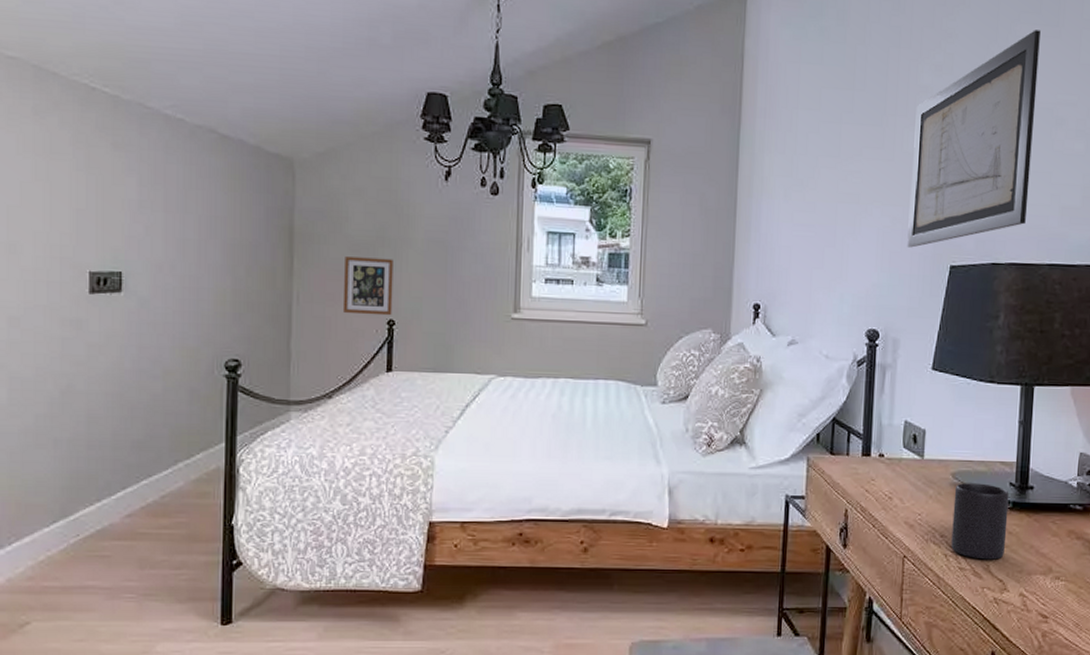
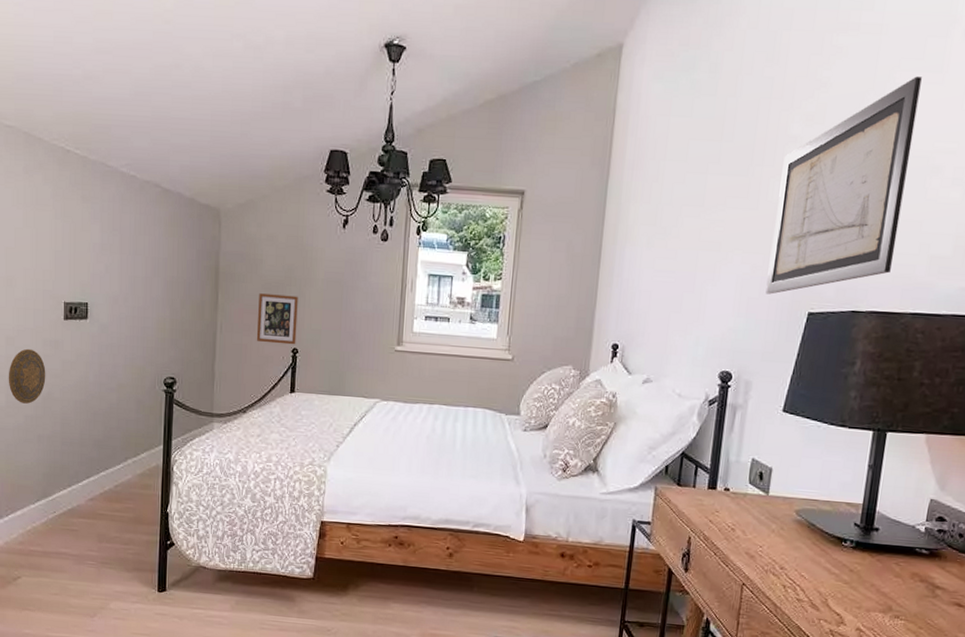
decorative plate: none [11,330,65,400] -> present [8,348,46,404]
mug: present [951,483,1009,560] -> none [790,520,853,595]

